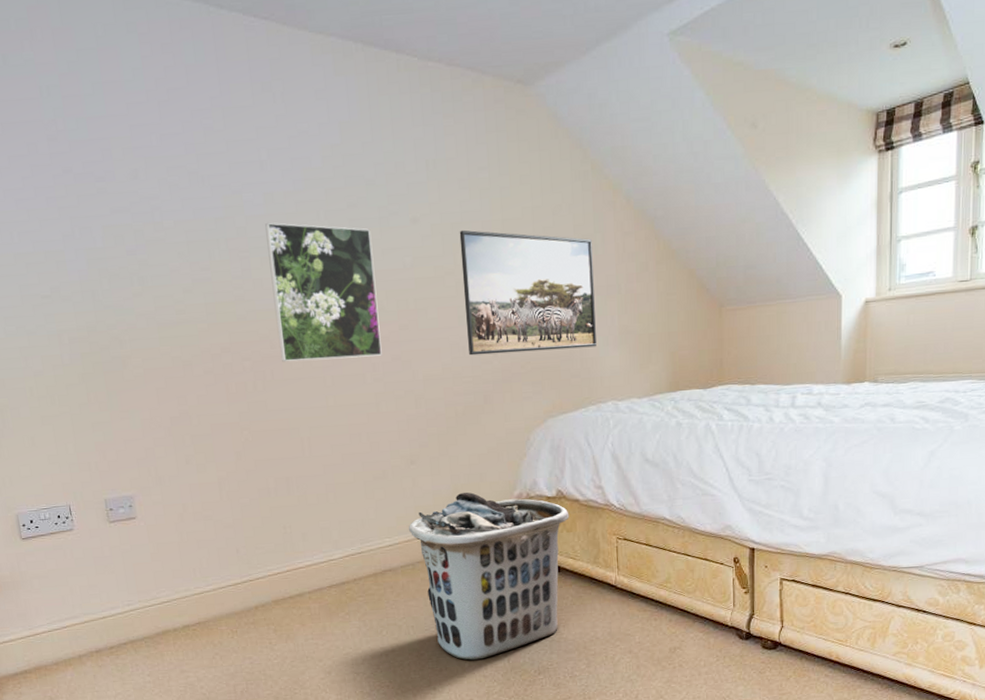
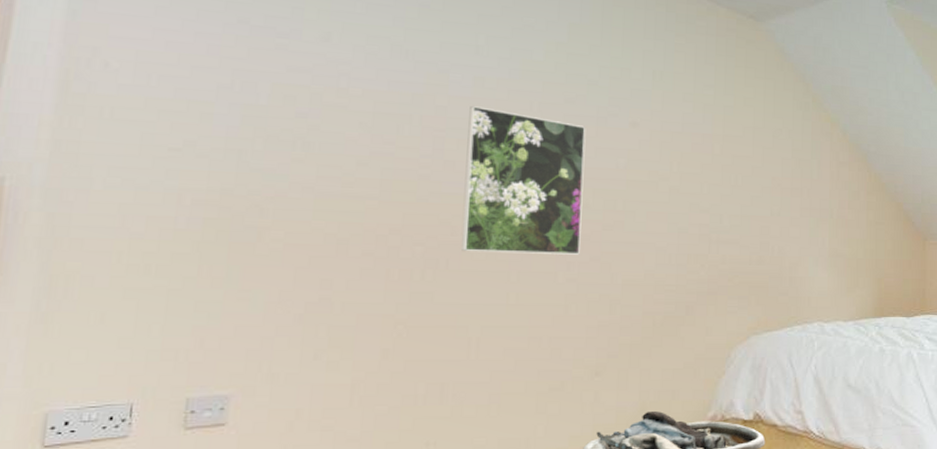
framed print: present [459,230,596,356] -> none [675,139,808,267]

